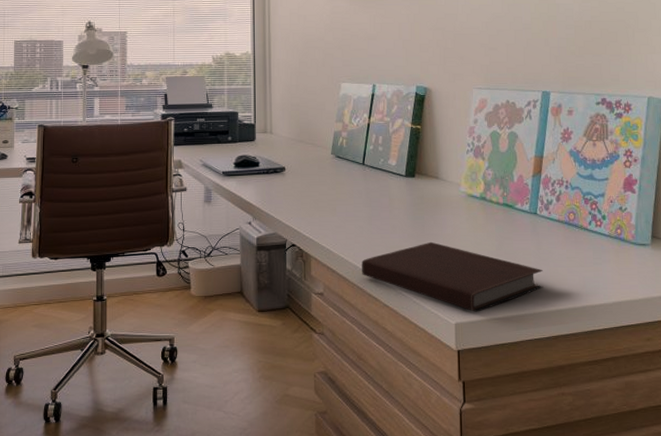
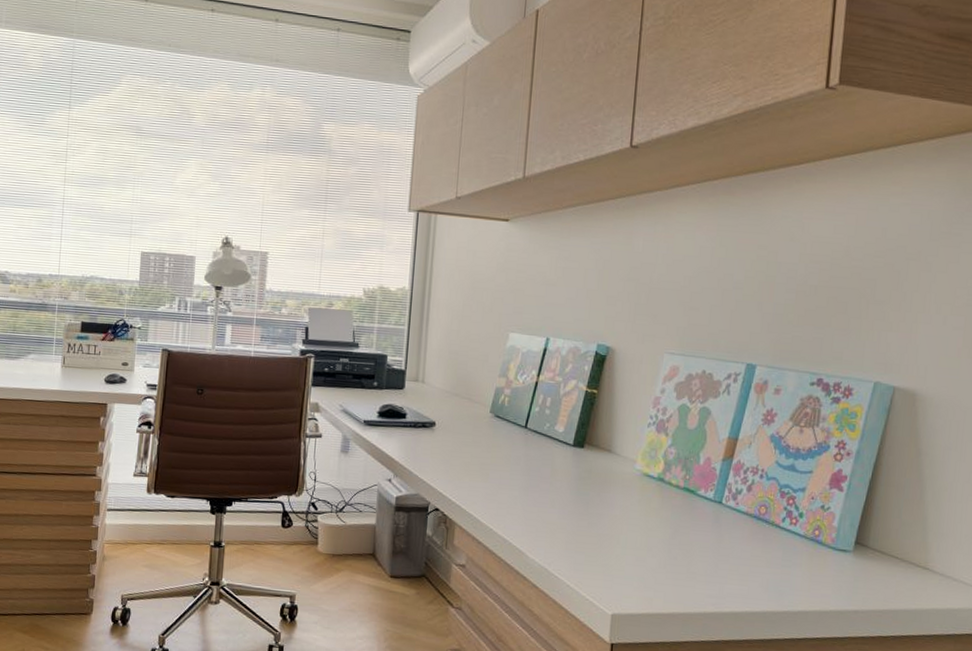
notebook: present [362,241,543,312] -> none [511,521,721,605]

